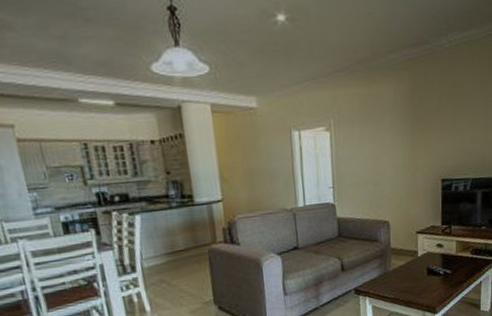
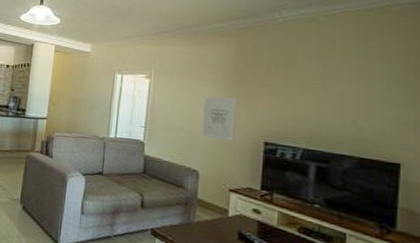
wall art: none [386,139,417,186] -> present [201,96,237,141]

